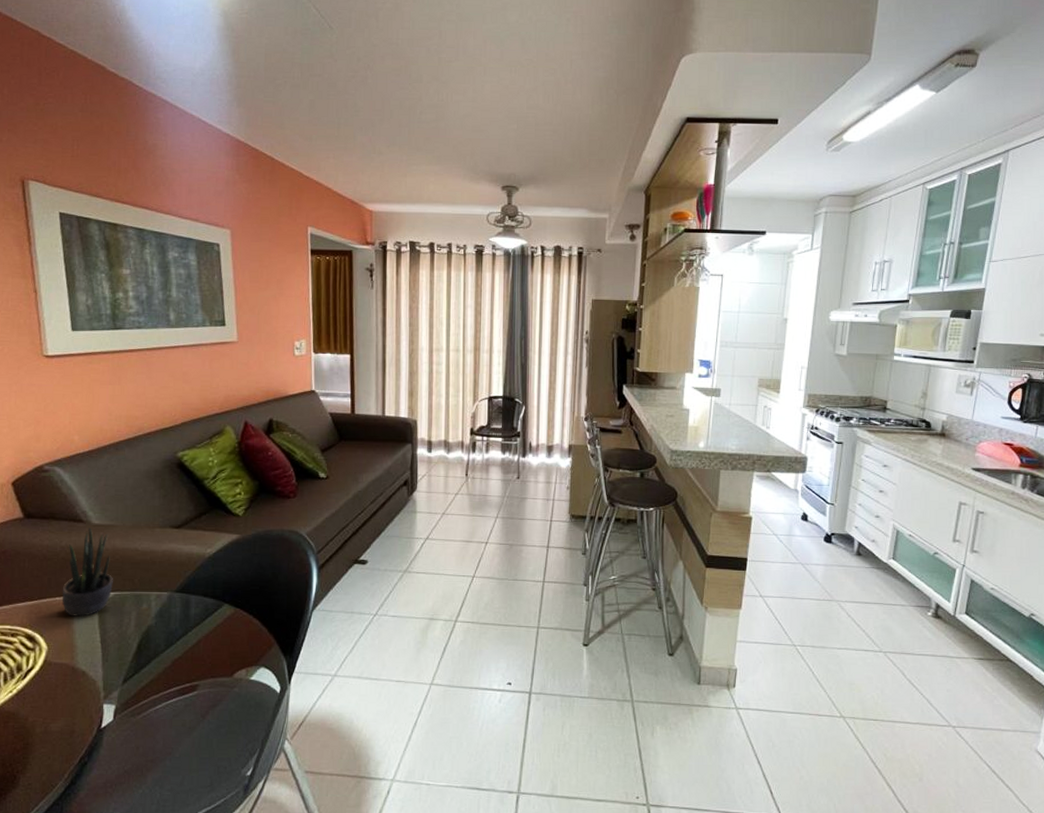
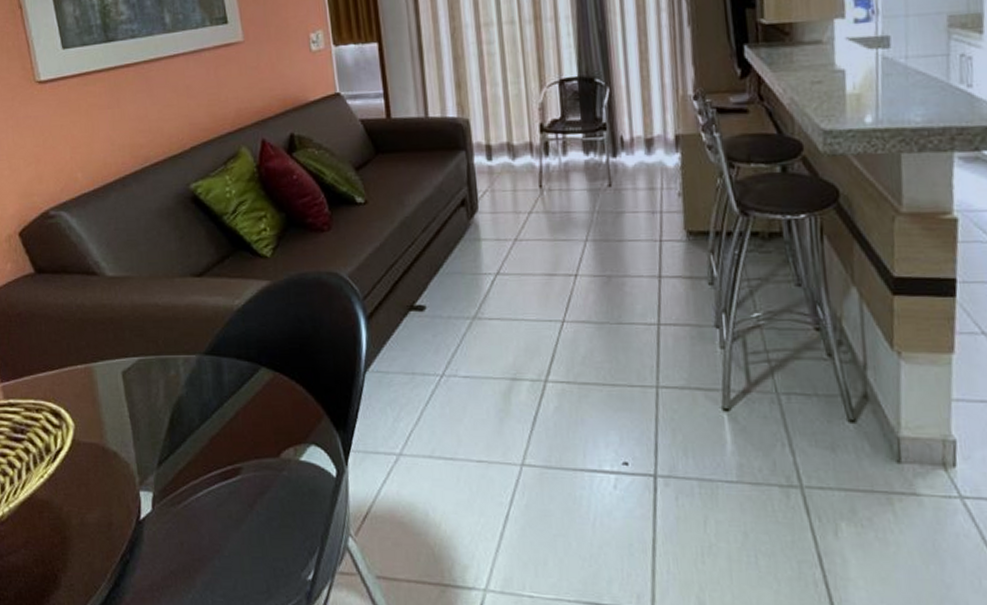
potted plant: present [62,527,113,617] -> none [82,281,136,387]

